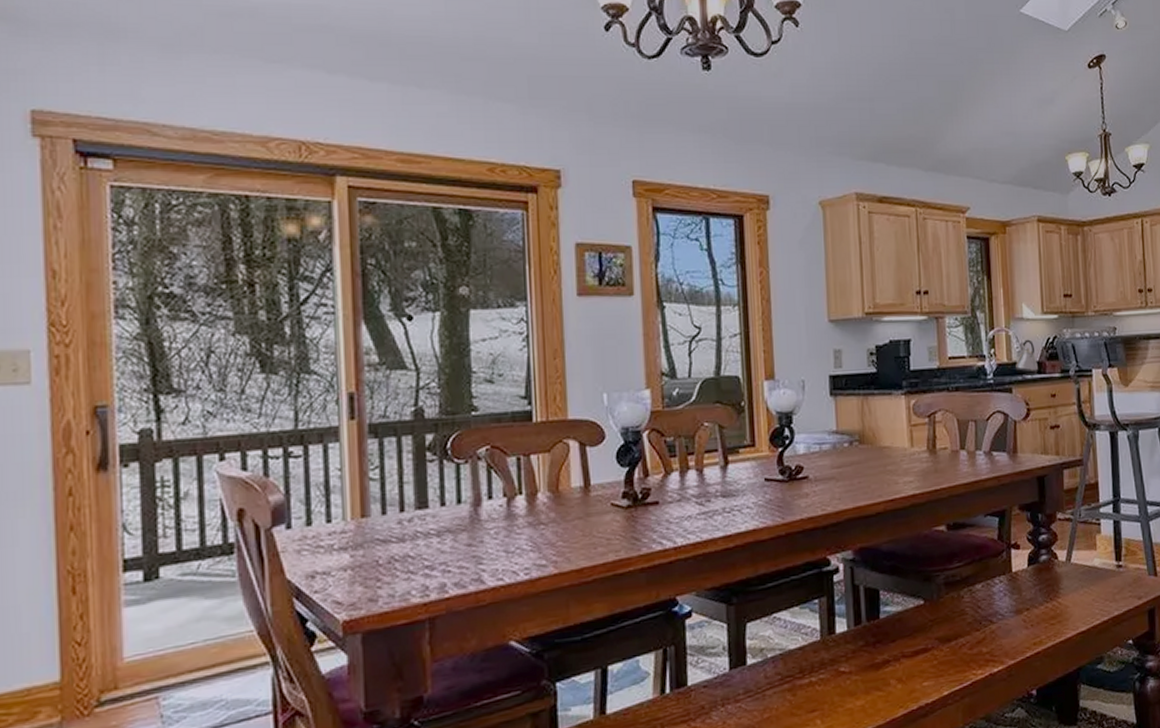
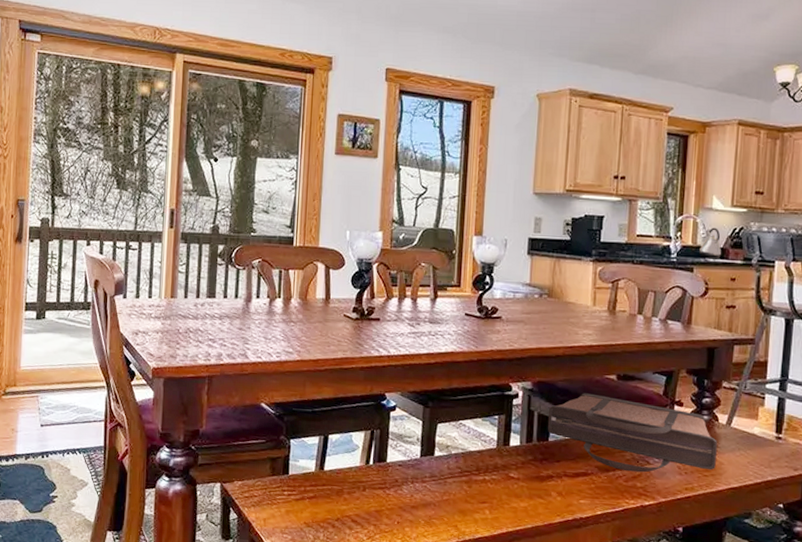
shopping bag: none [875,552,1061,637] -> present [547,393,717,473]

